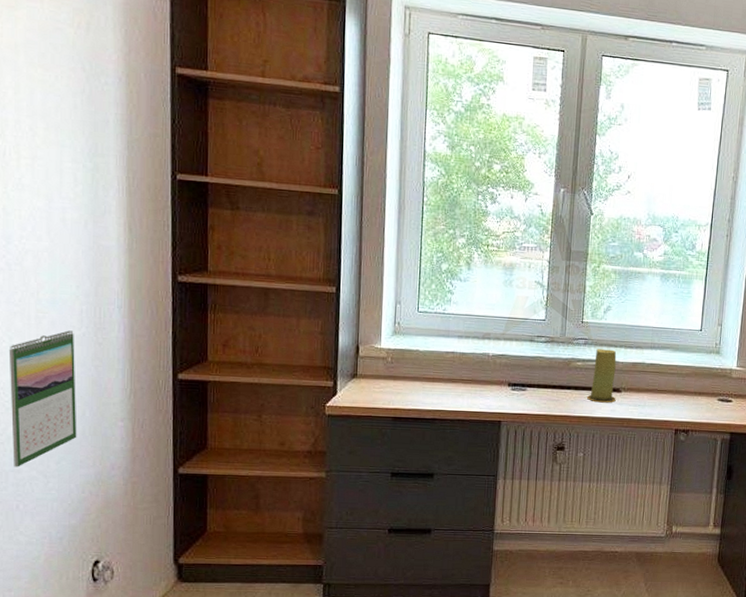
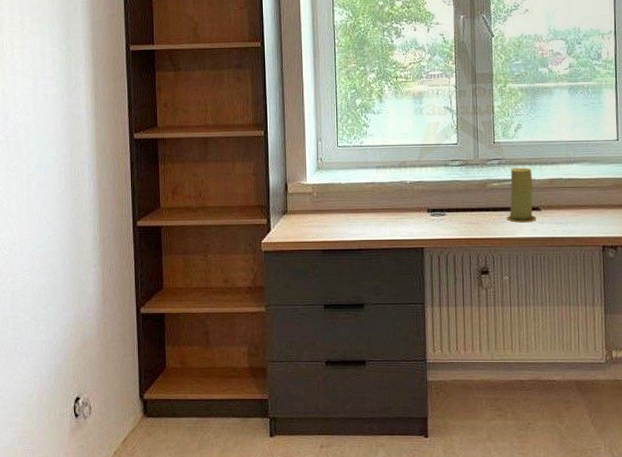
calendar: present [8,330,77,467] -> none [7,189,60,313]

